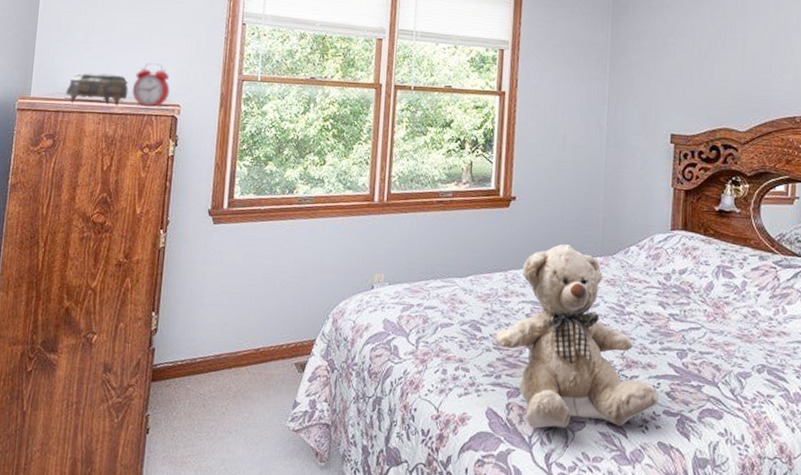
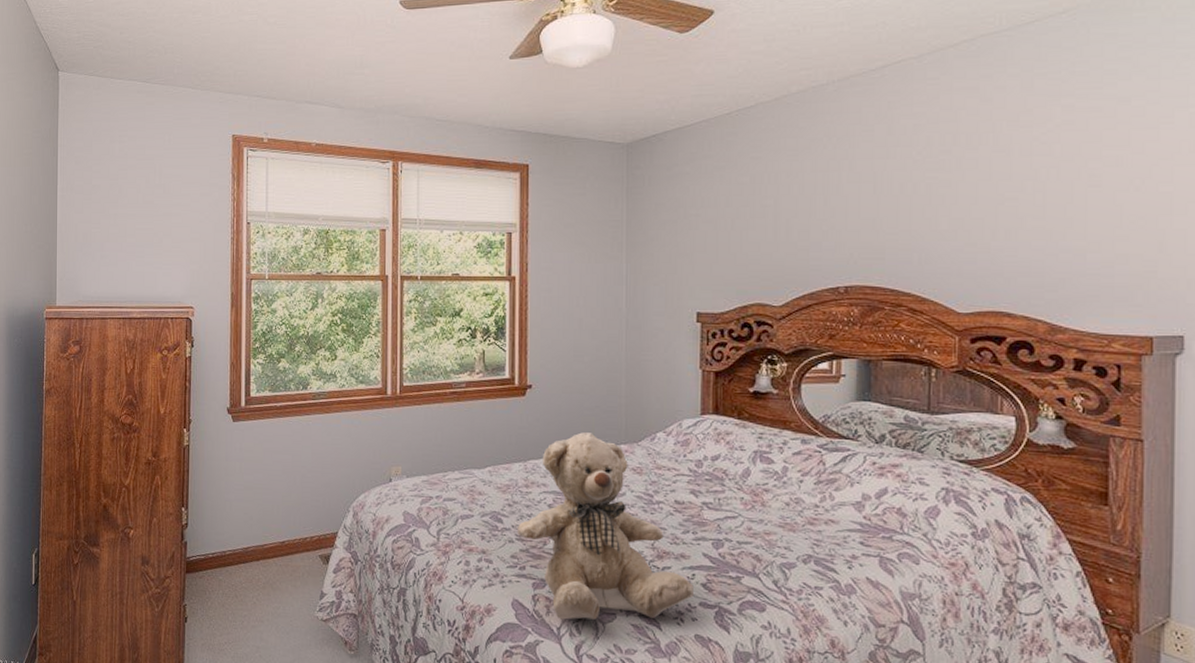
jewelry box: present [66,72,129,106] -> none [88,280,144,311]
alarm clock: present [132,62,170,109] -> none [148,267,183,311]

